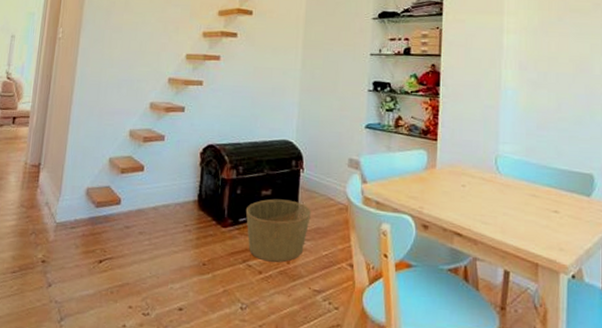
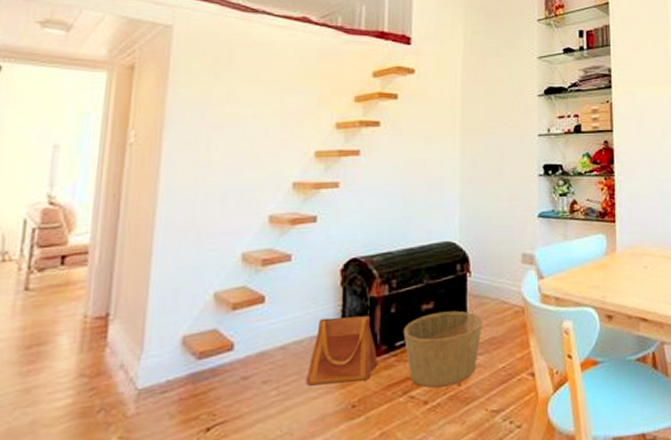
tote bag: none [170,189,225,245] -> present [305,316,378,386]

